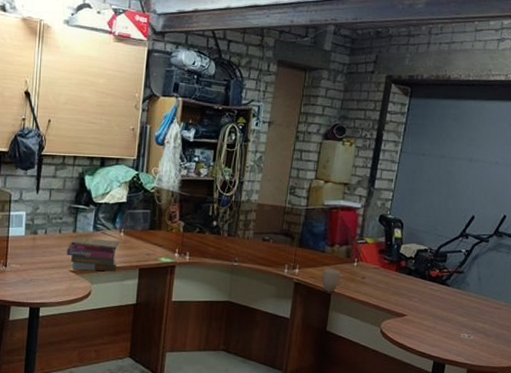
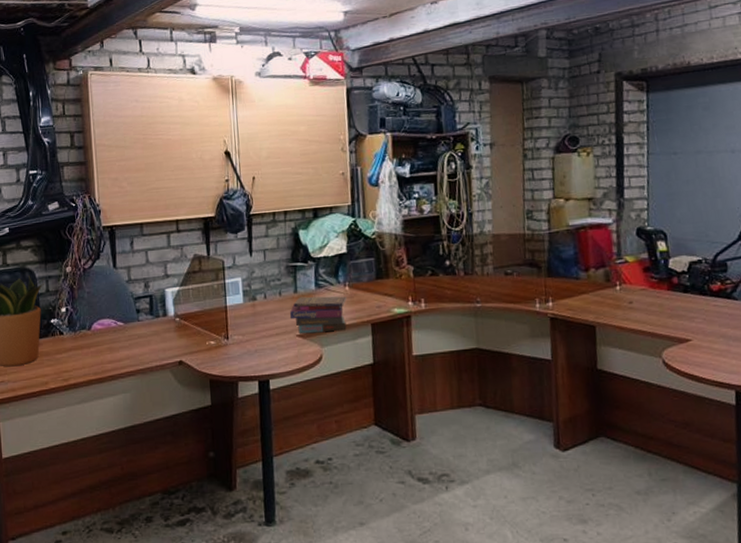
mug: present [322,269,347,292] -> none [580,297,611,324]

